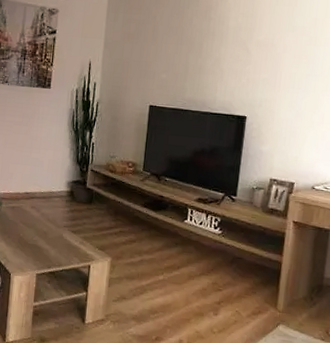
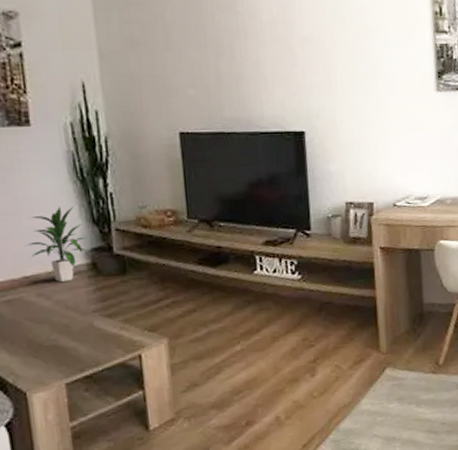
indoor plant: none [31,147,71,201] -> present [26,206,90,282]

